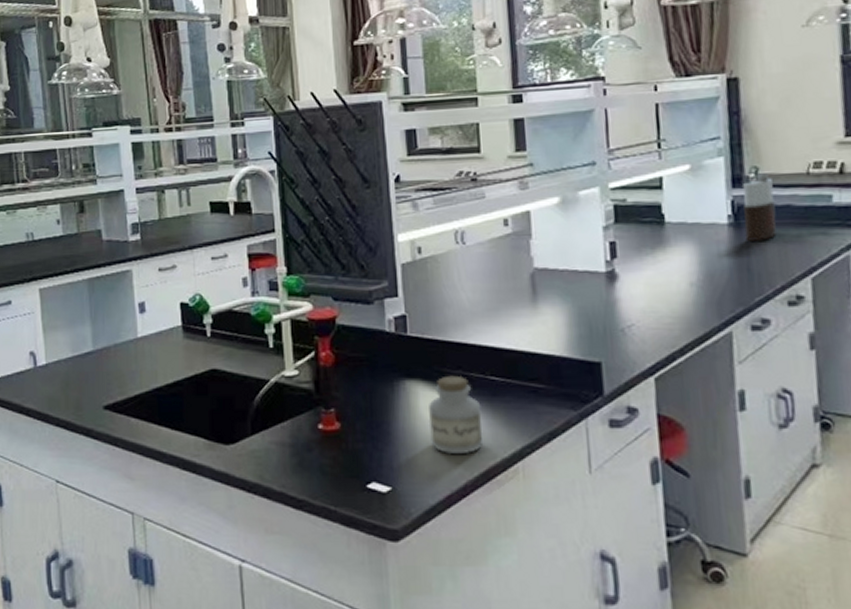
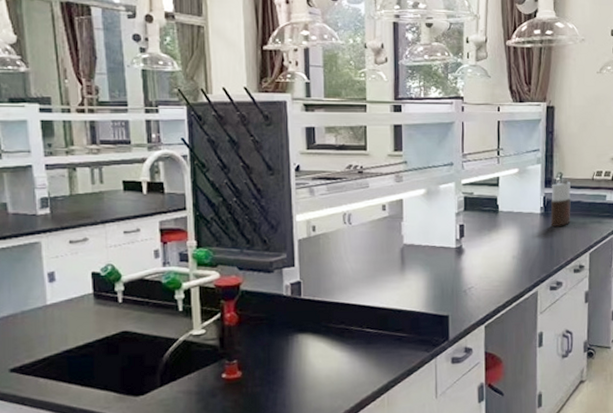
jar: present [428,375,484,455] -> none [316,329,359,392]

